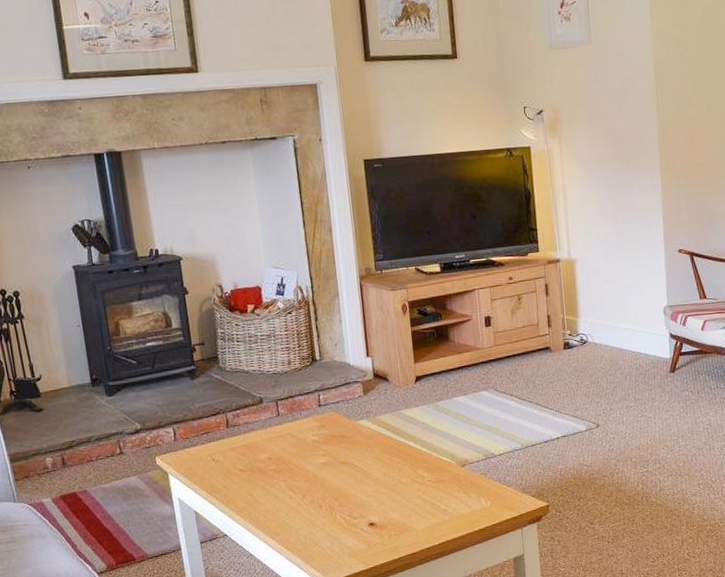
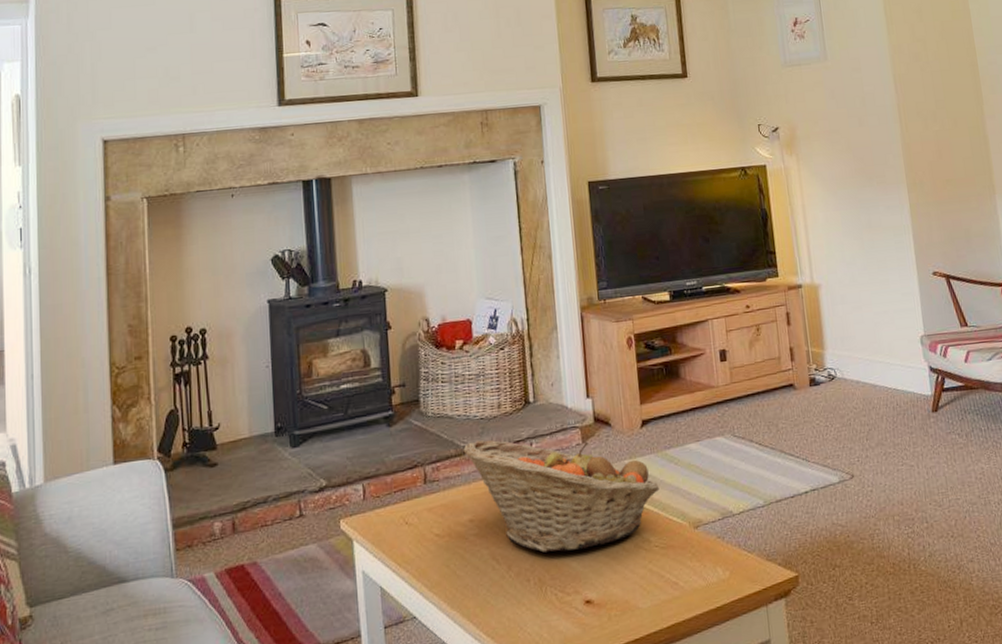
fruit basket: none [259,391,432,485] -> present [463,439,660,553]

